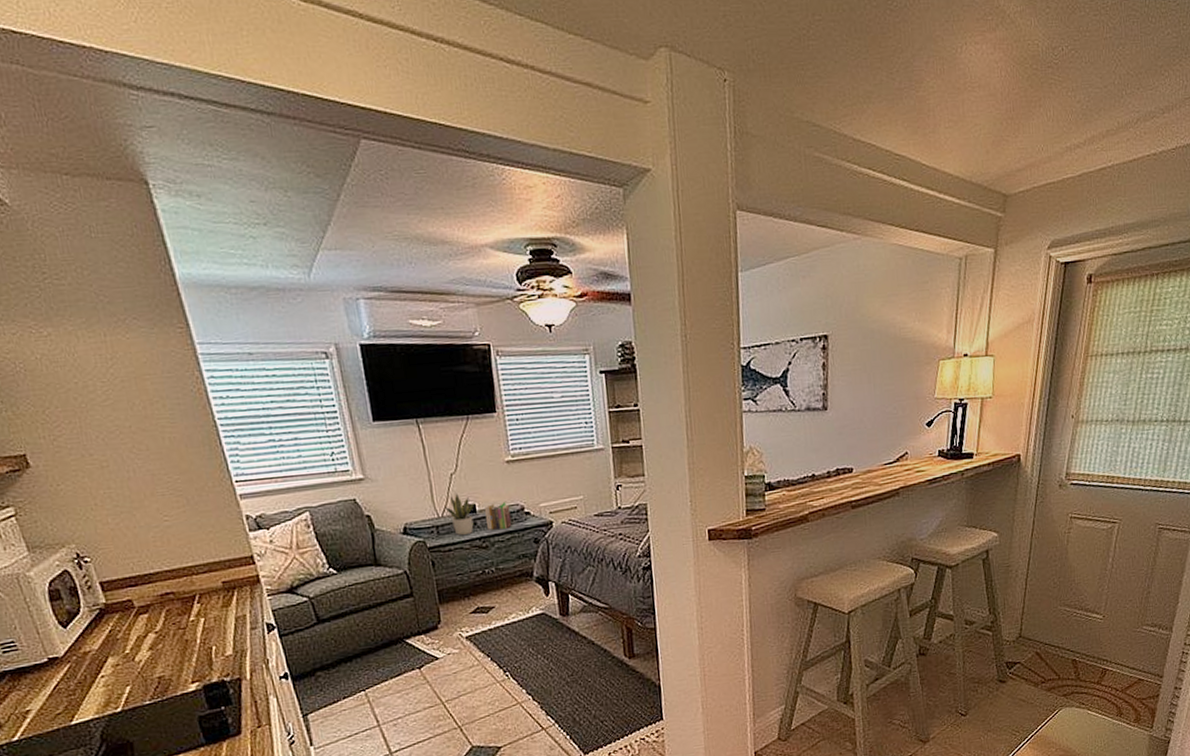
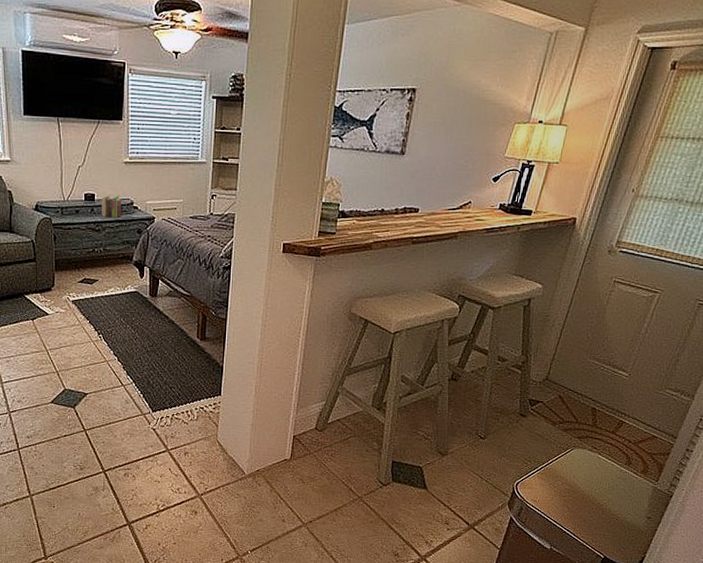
potted plant: present [445,491,477,536] -> none [70,181,96,219]

